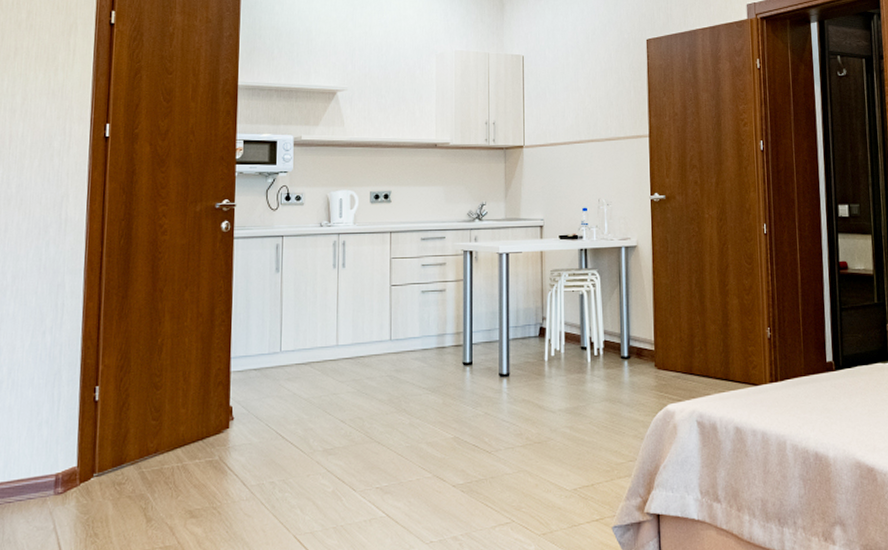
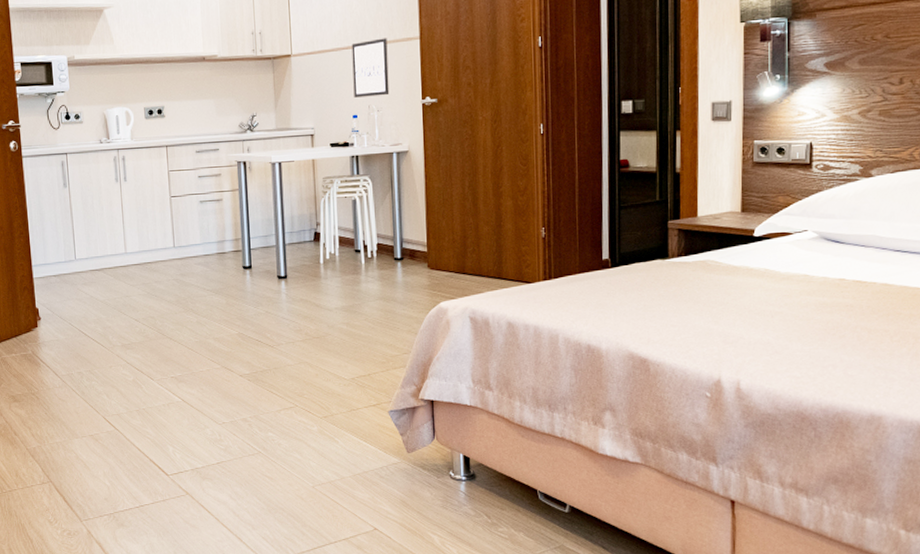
wall art: none [583,134,619,191] -> present [351,38,390,98]

